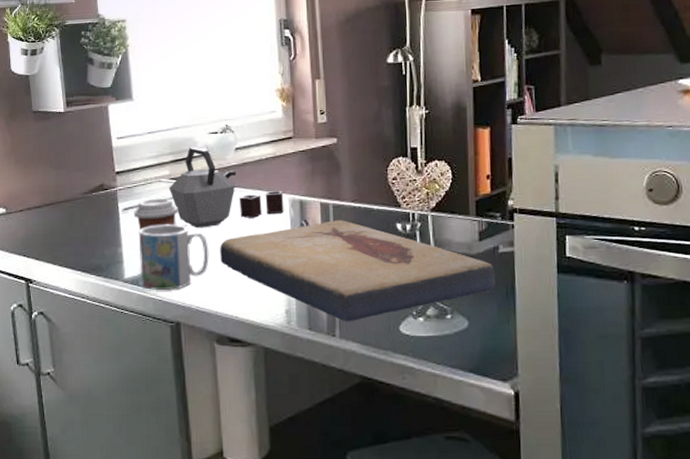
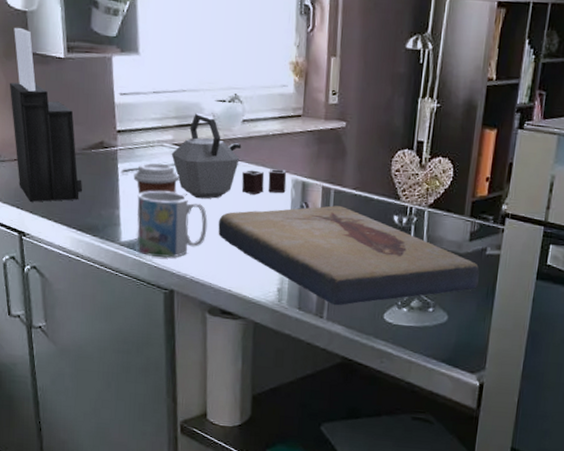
knife block: none [14,90,85,249] -> present [9,27,82,202]

